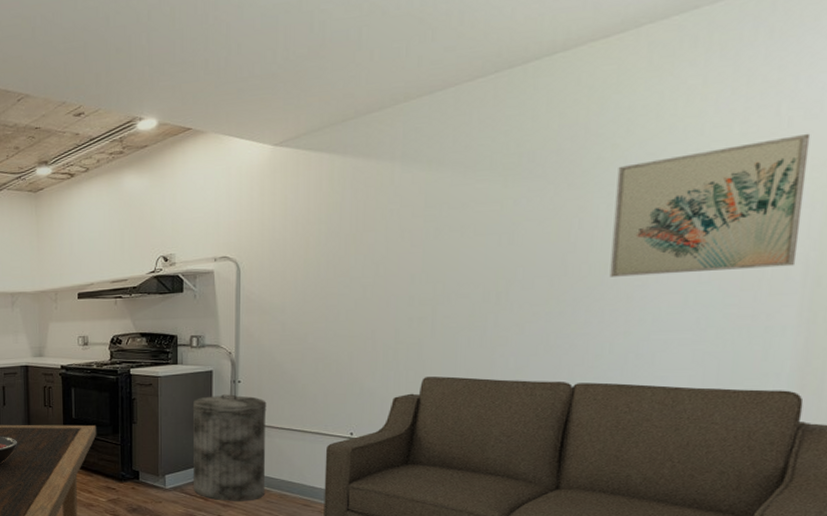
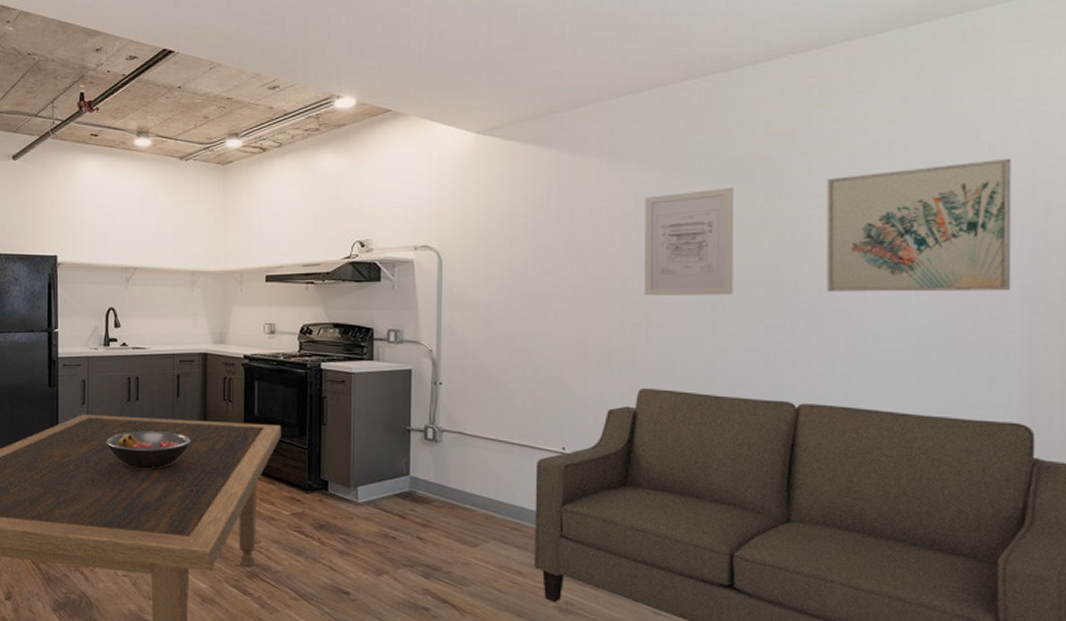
trash can: present [192,394,267,501] -> none [389,397,471,522]
wall art: none [431,181,524,290] -> present [644,187,734,295]

